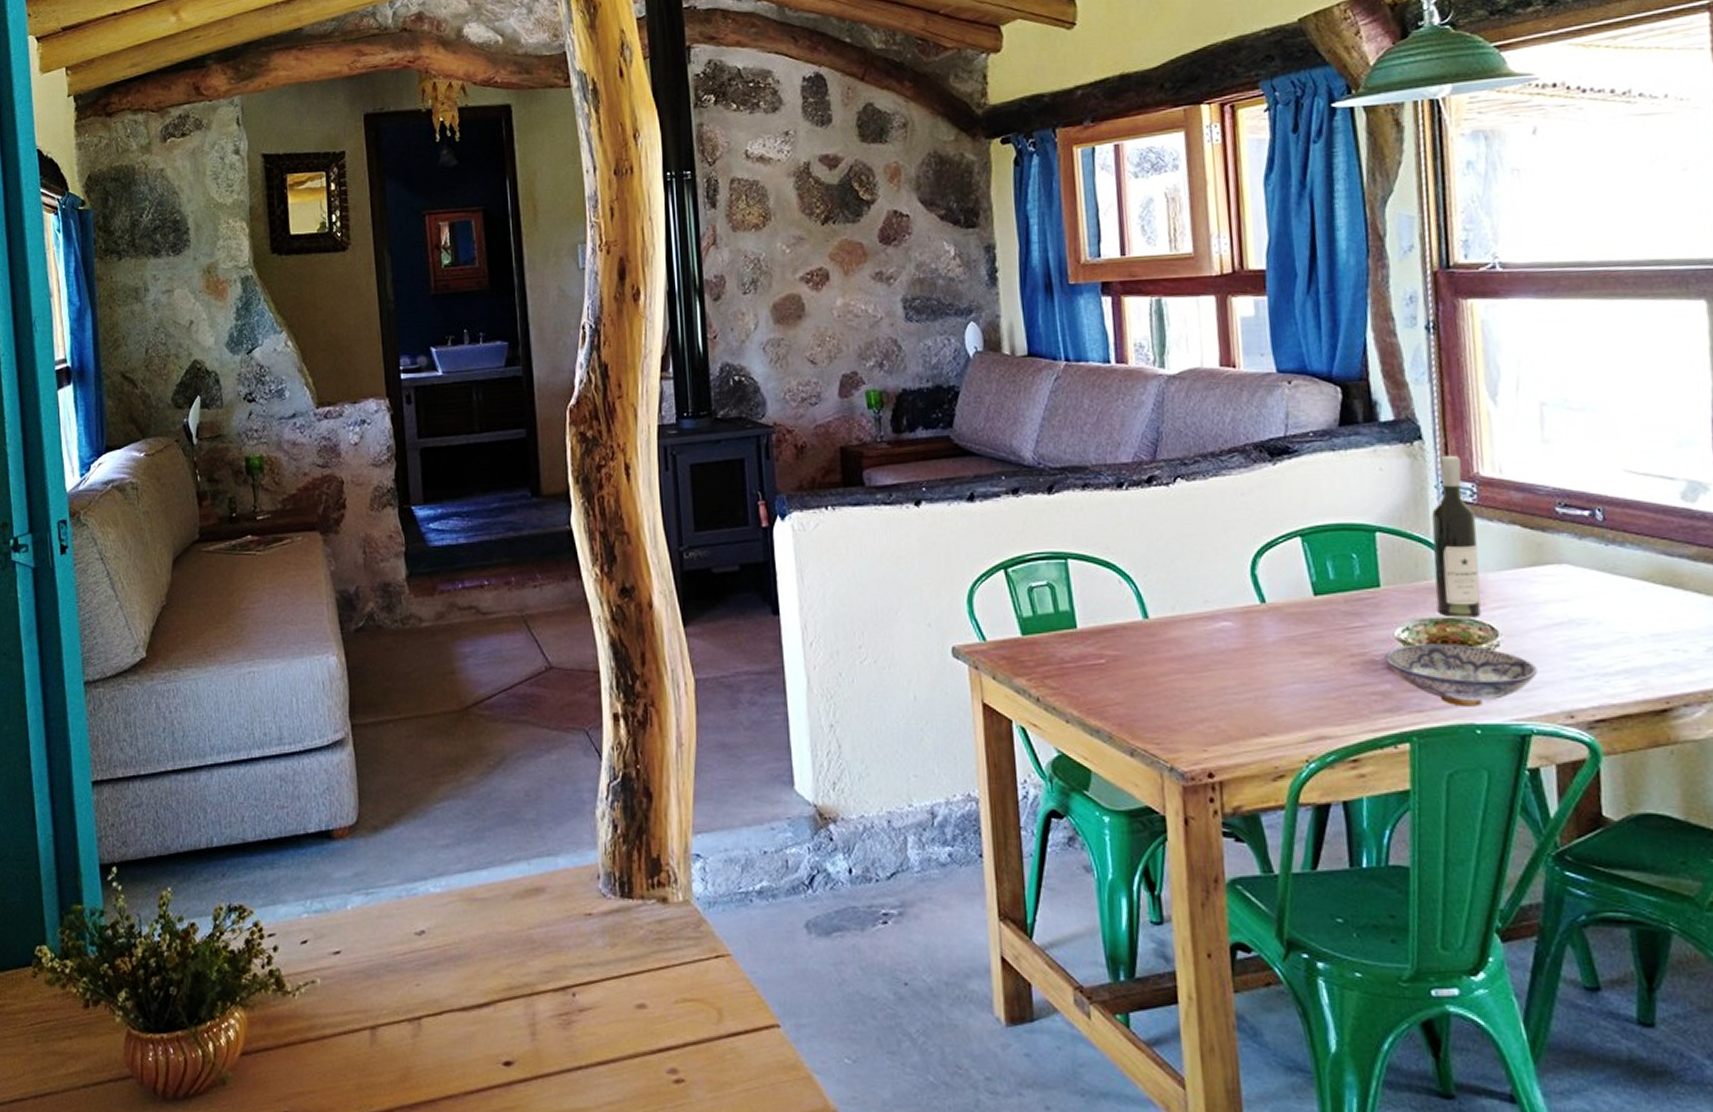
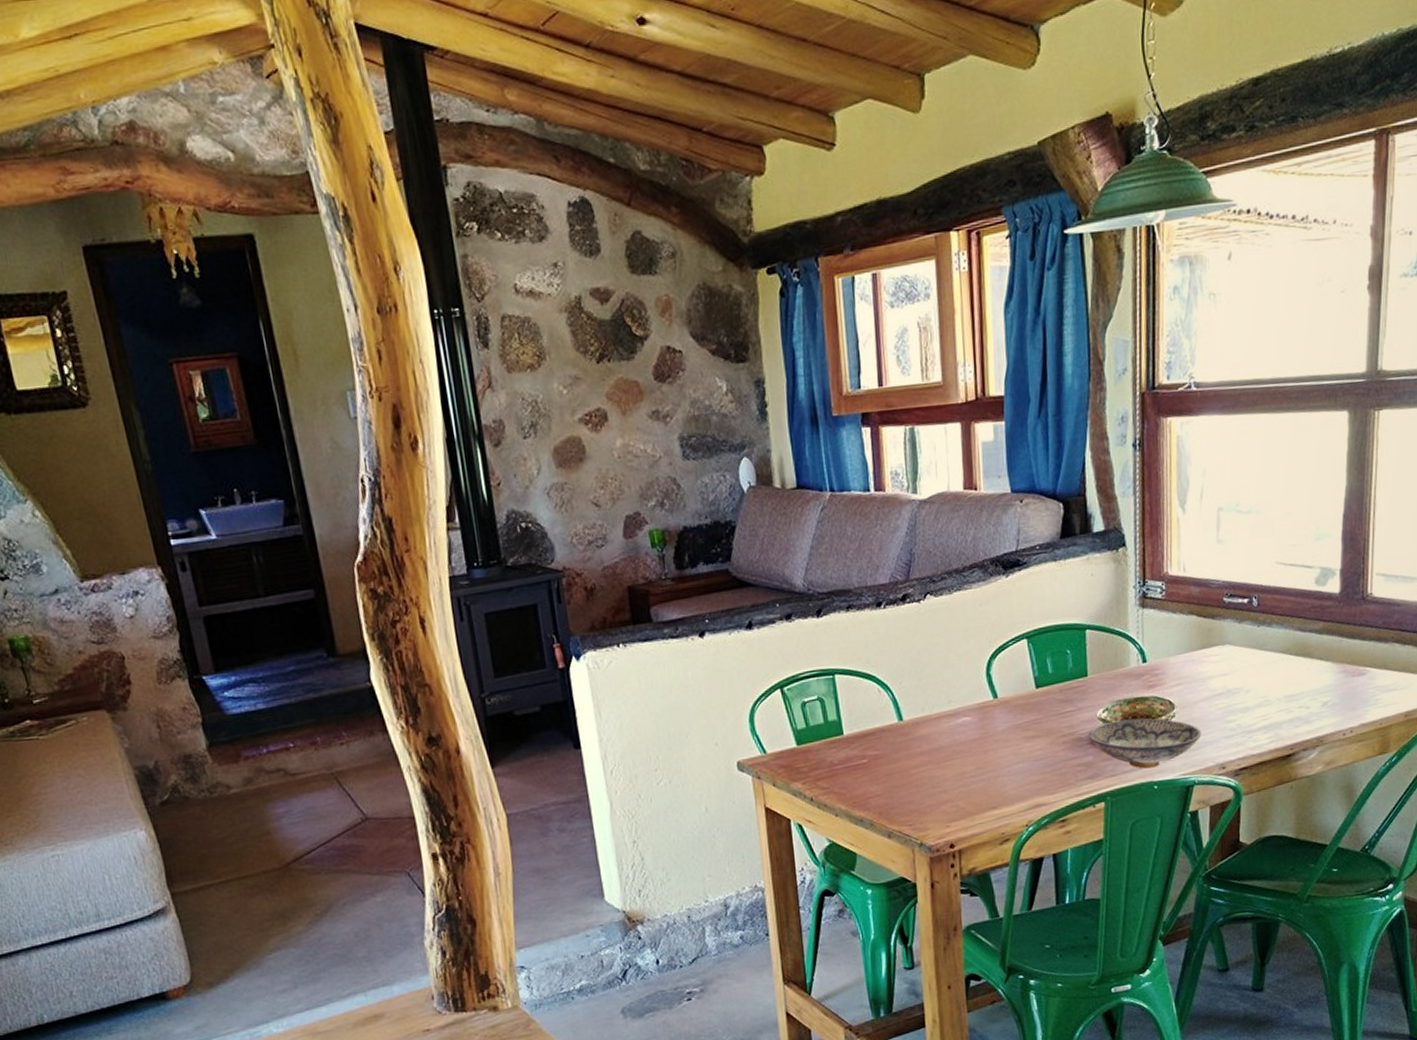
bottle: present [1431,455,1481,618] -> none [1129,558,1164,697]

